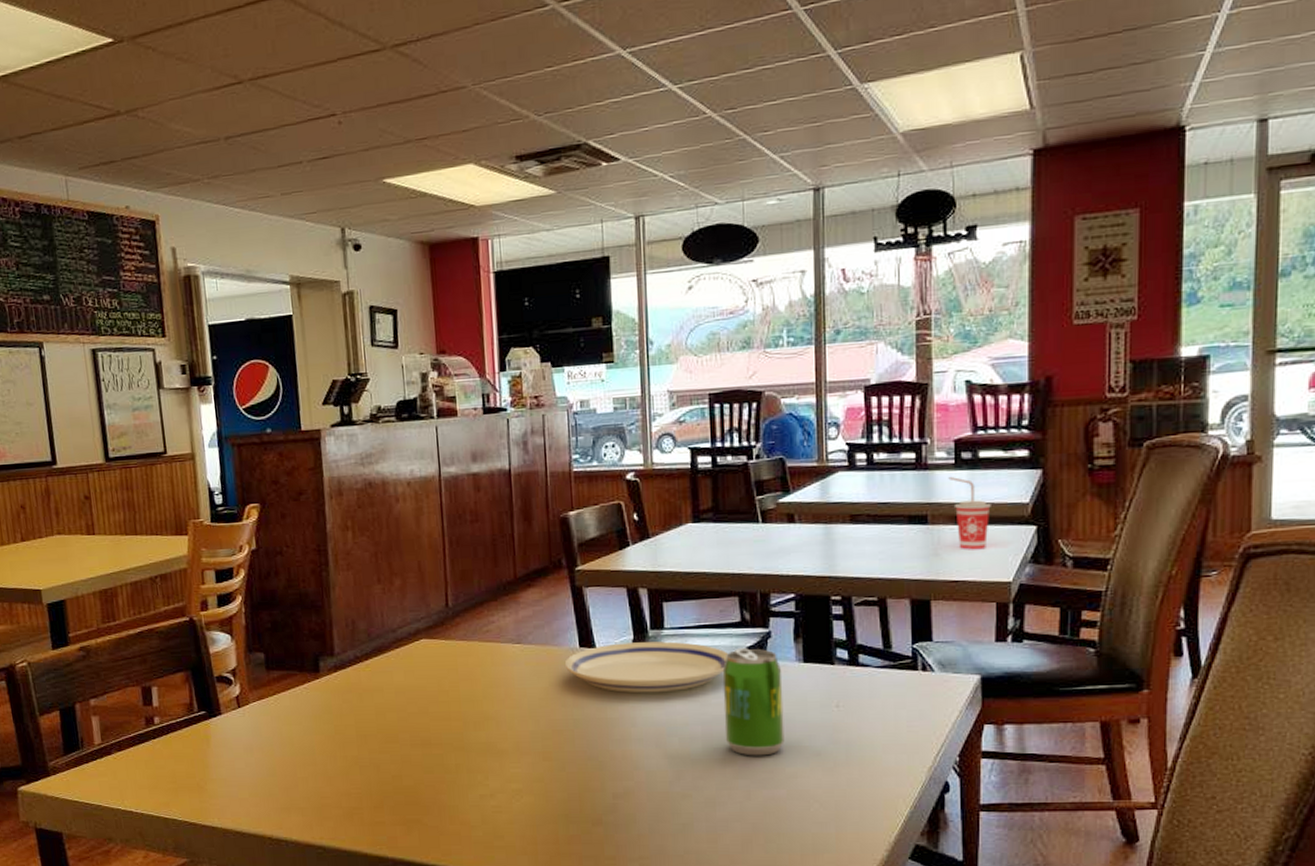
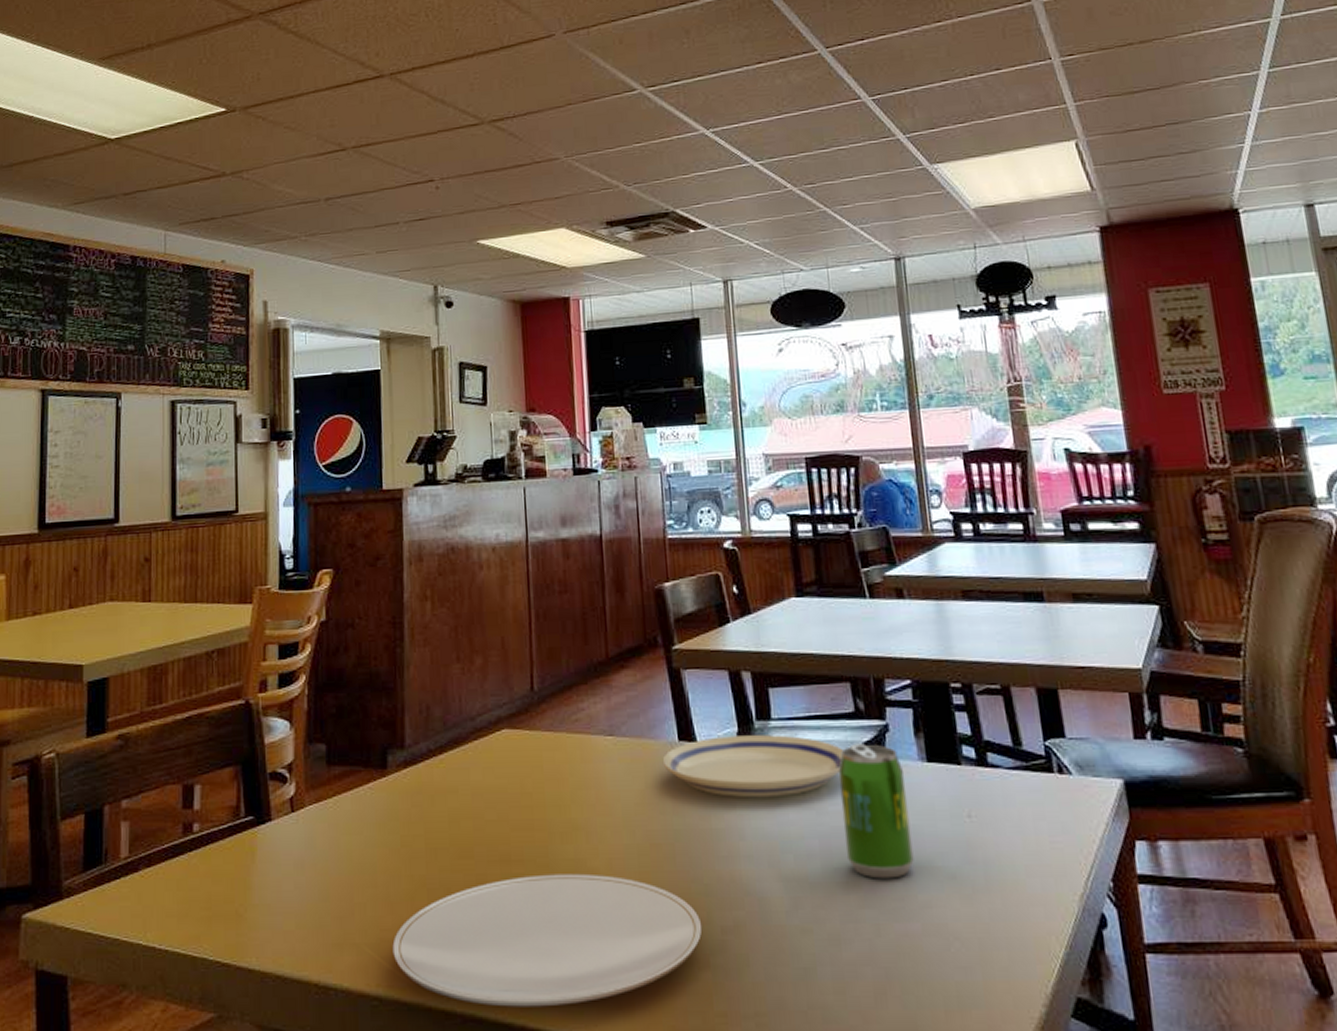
plate: none [332,753,597,854] -> present [392,873,703,1007]
beverage cup: present [948,477,991,550] -> none [1060,550,1110,632]

